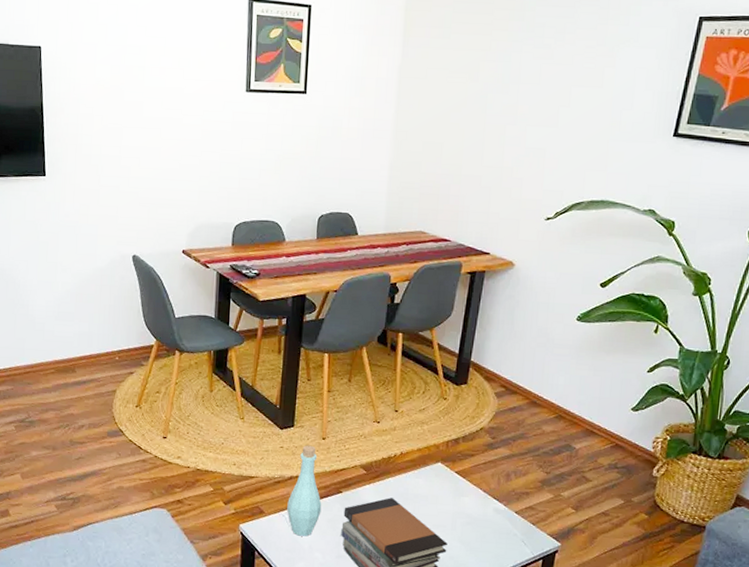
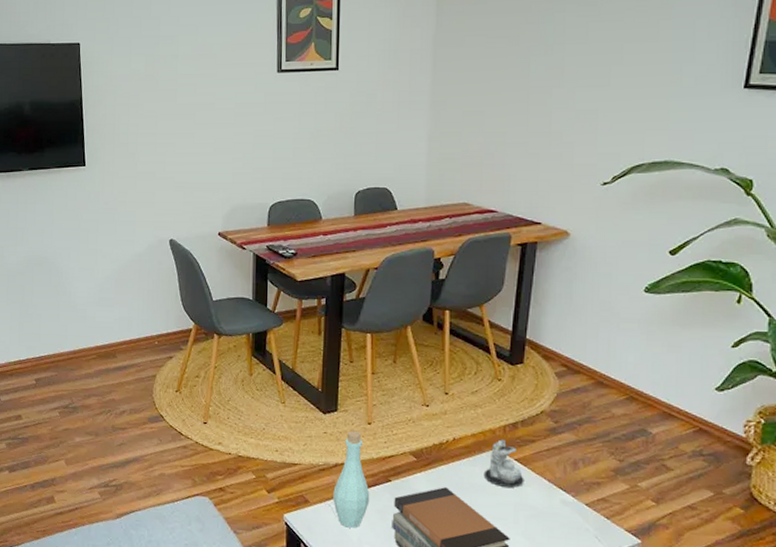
candle: none [426,452,463,498] -> present [483,438,524,488]

